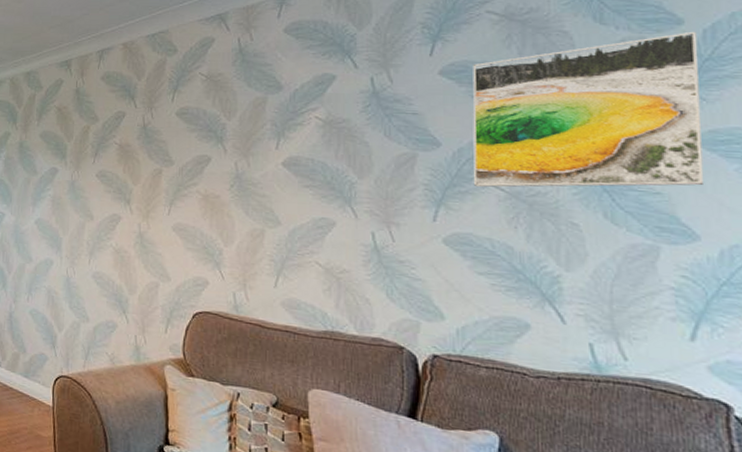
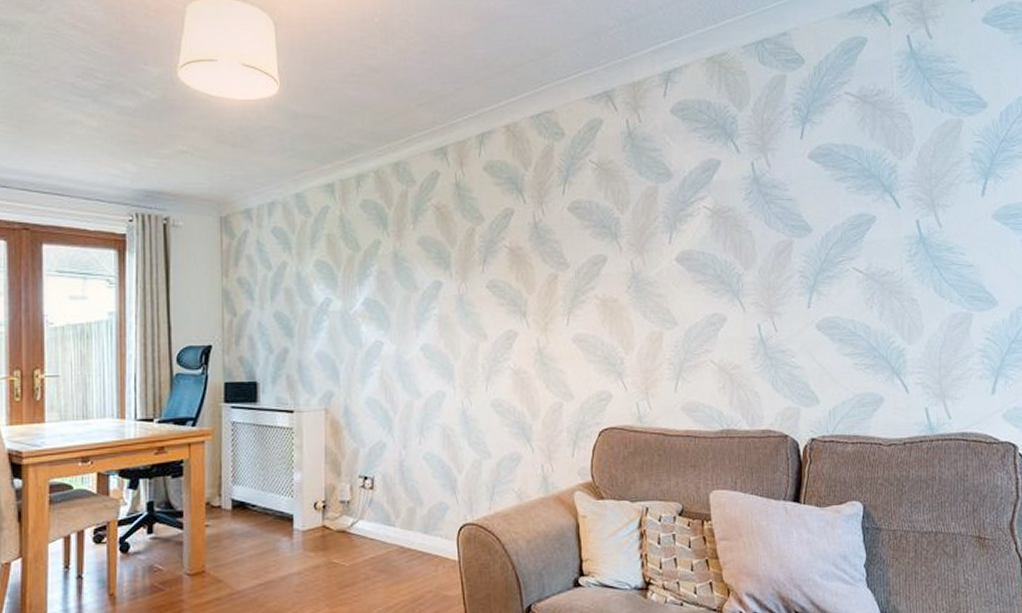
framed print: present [472,31,705,188] -> none [835,114,1001,271]

